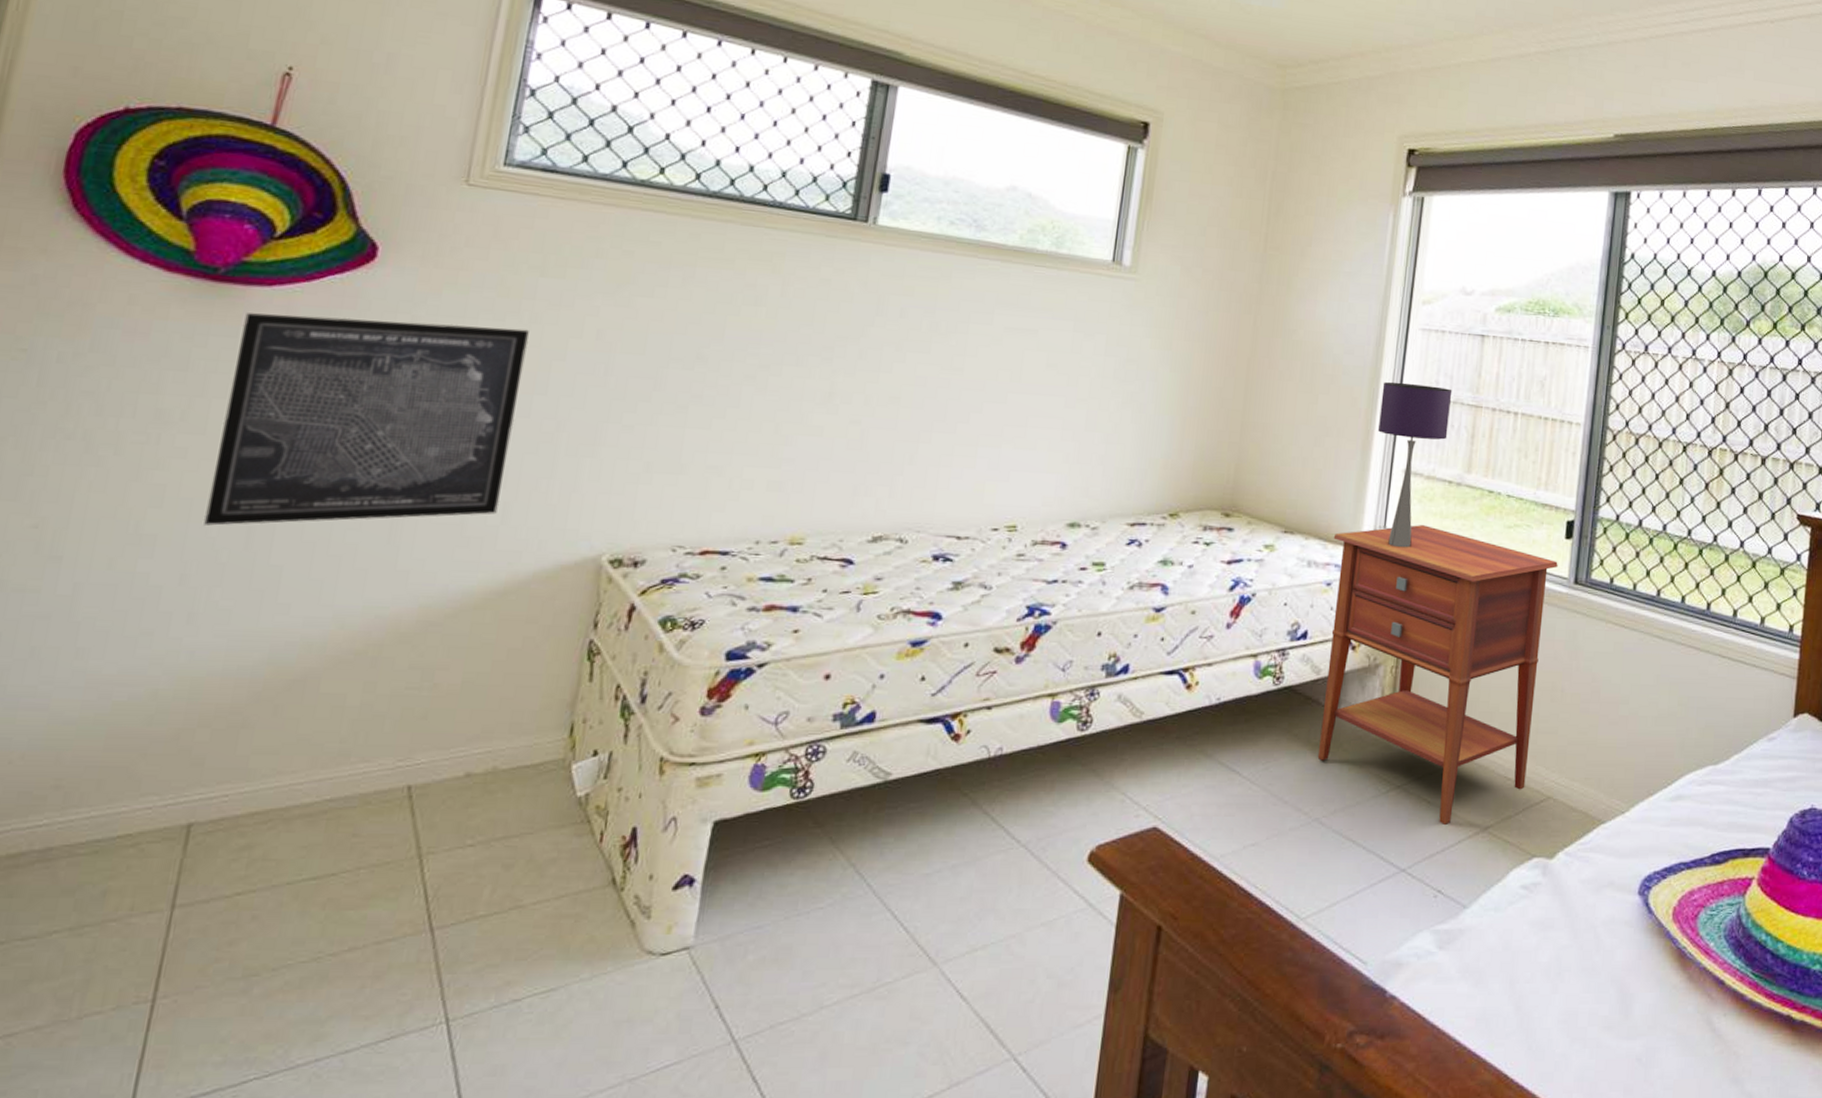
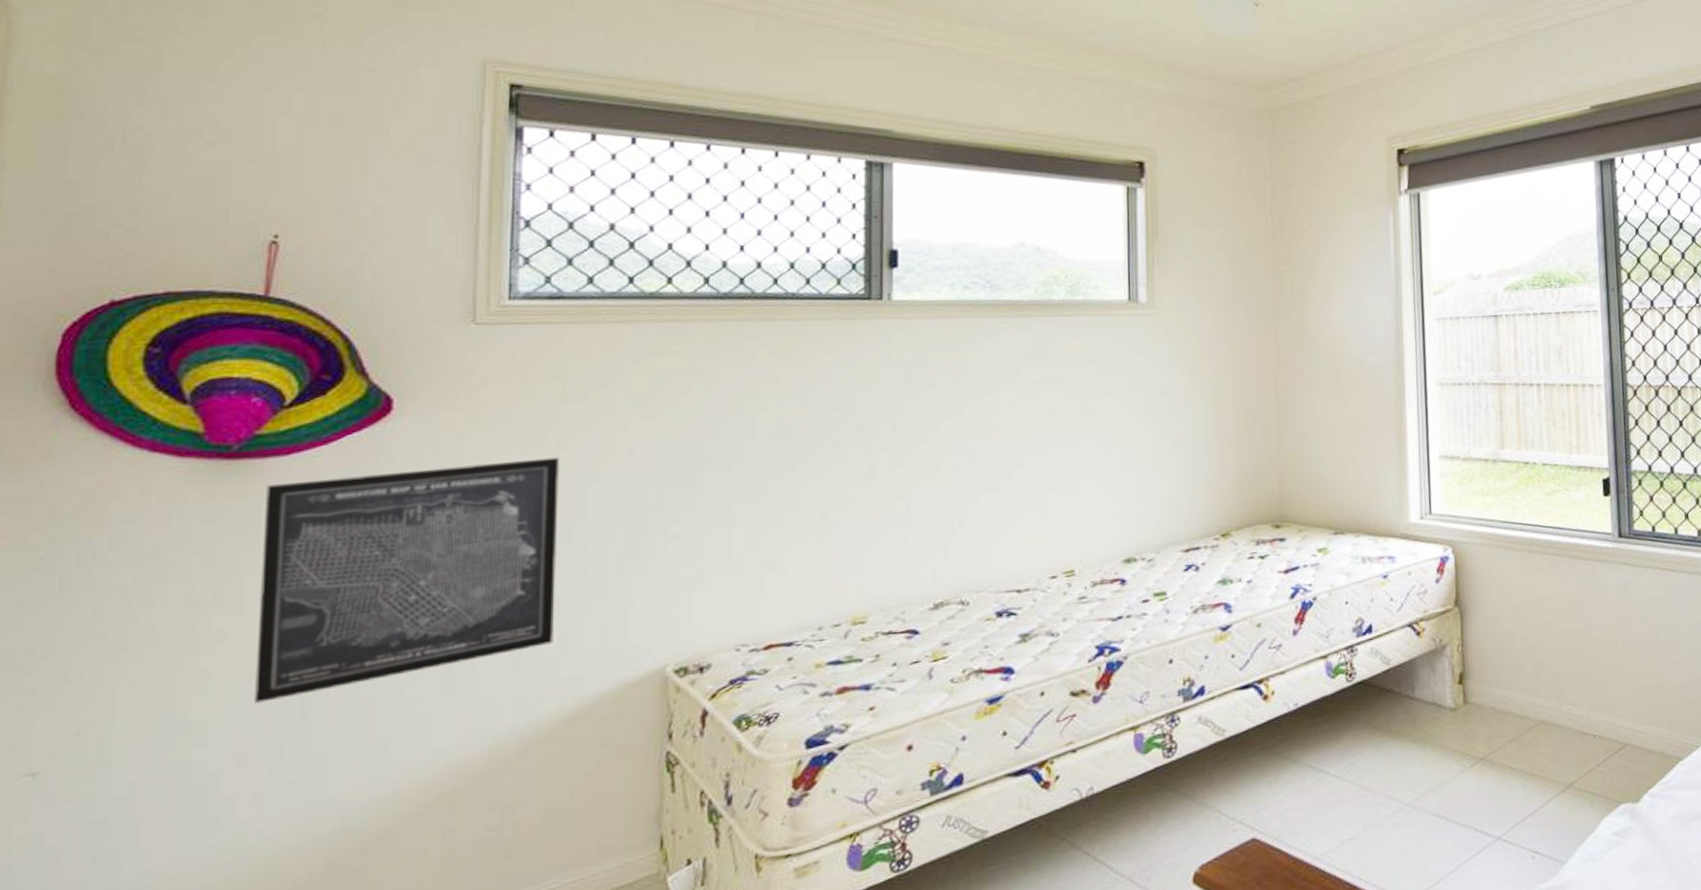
nightstand: present [1317,525,1558,824] -> none [1383,505,1602,788]
table lamp: present [1377,381,1453,548] -> none [1407,371,1477,531]

